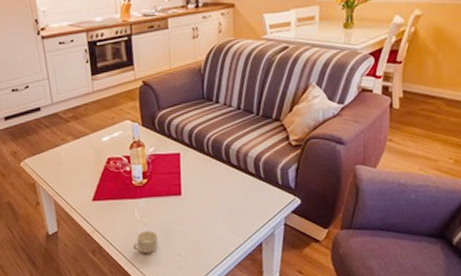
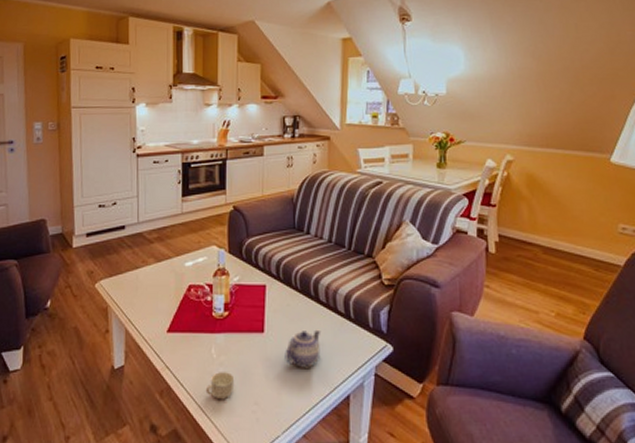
teapot: none [201,189,234,223] -> present [285,329,321,368]

